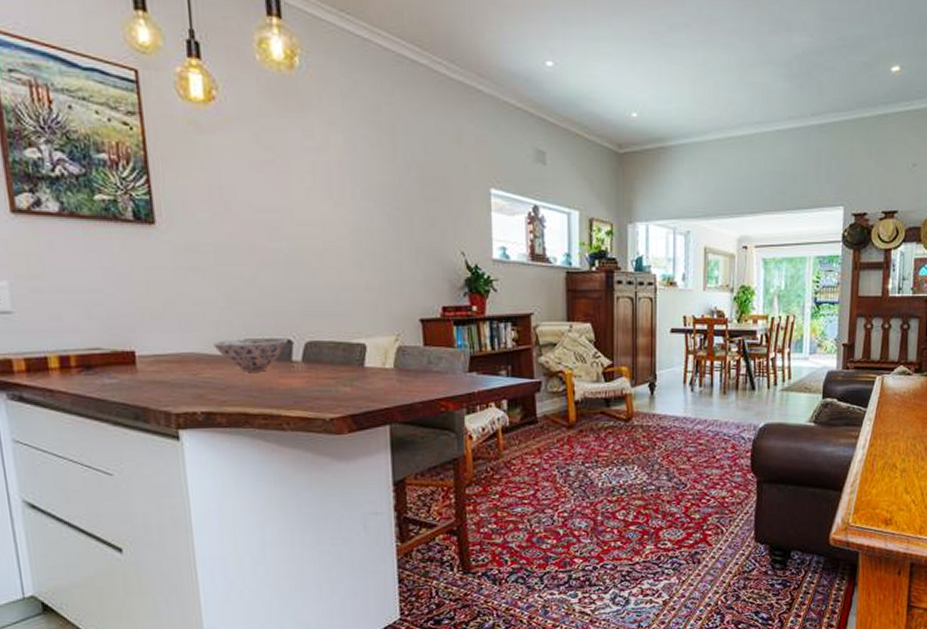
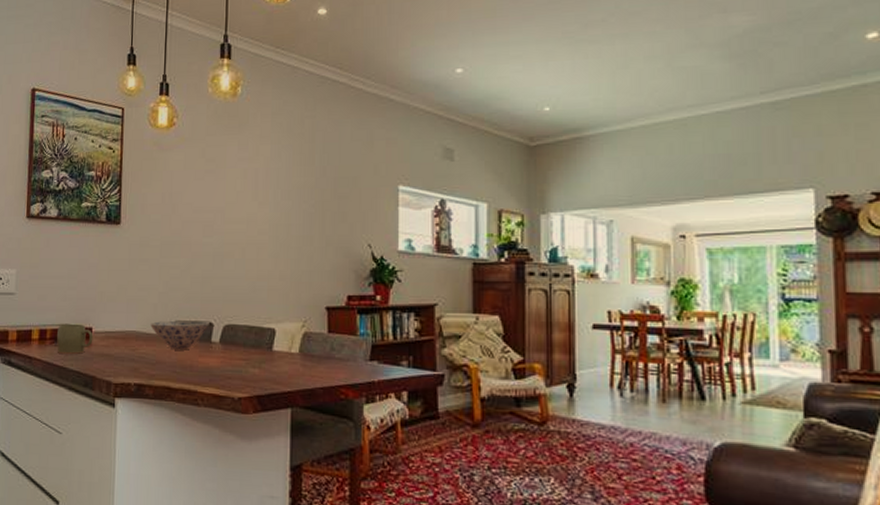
mug: none [85,347,139,385] -> present [57,323,93,355]

